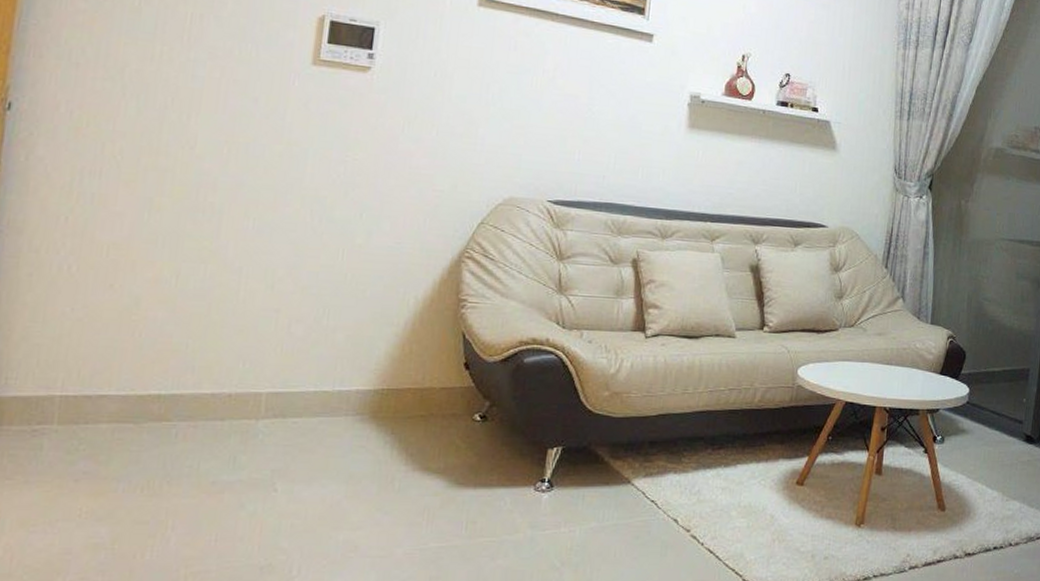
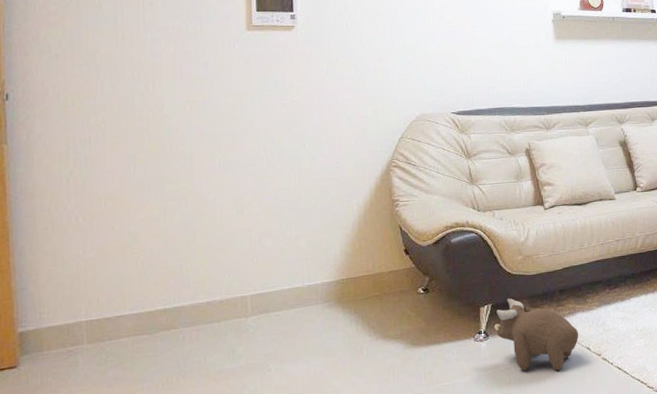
plush toy: none [561,442,667,544] -> present [494,298,579,371]

